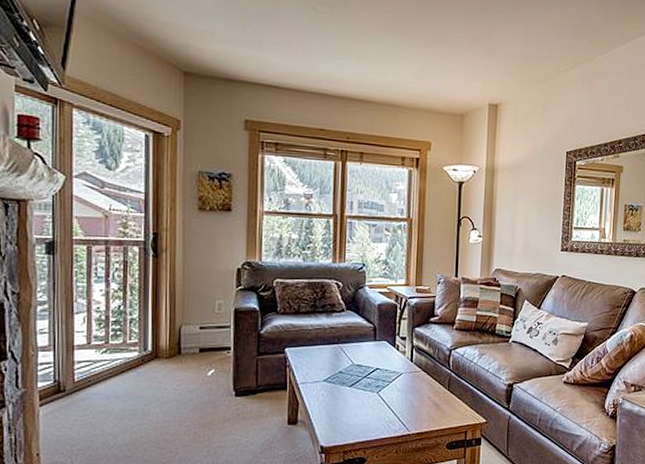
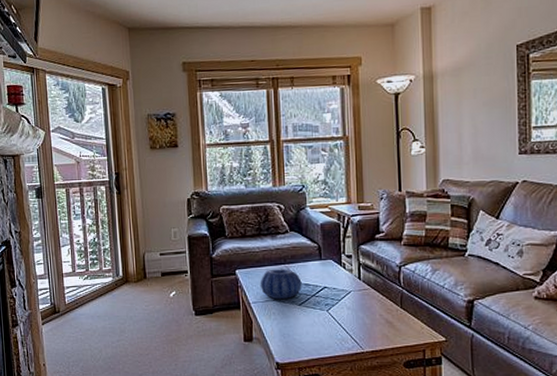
decorative bowl: none [310,348,354,381] -> present [260,268,302,300]

